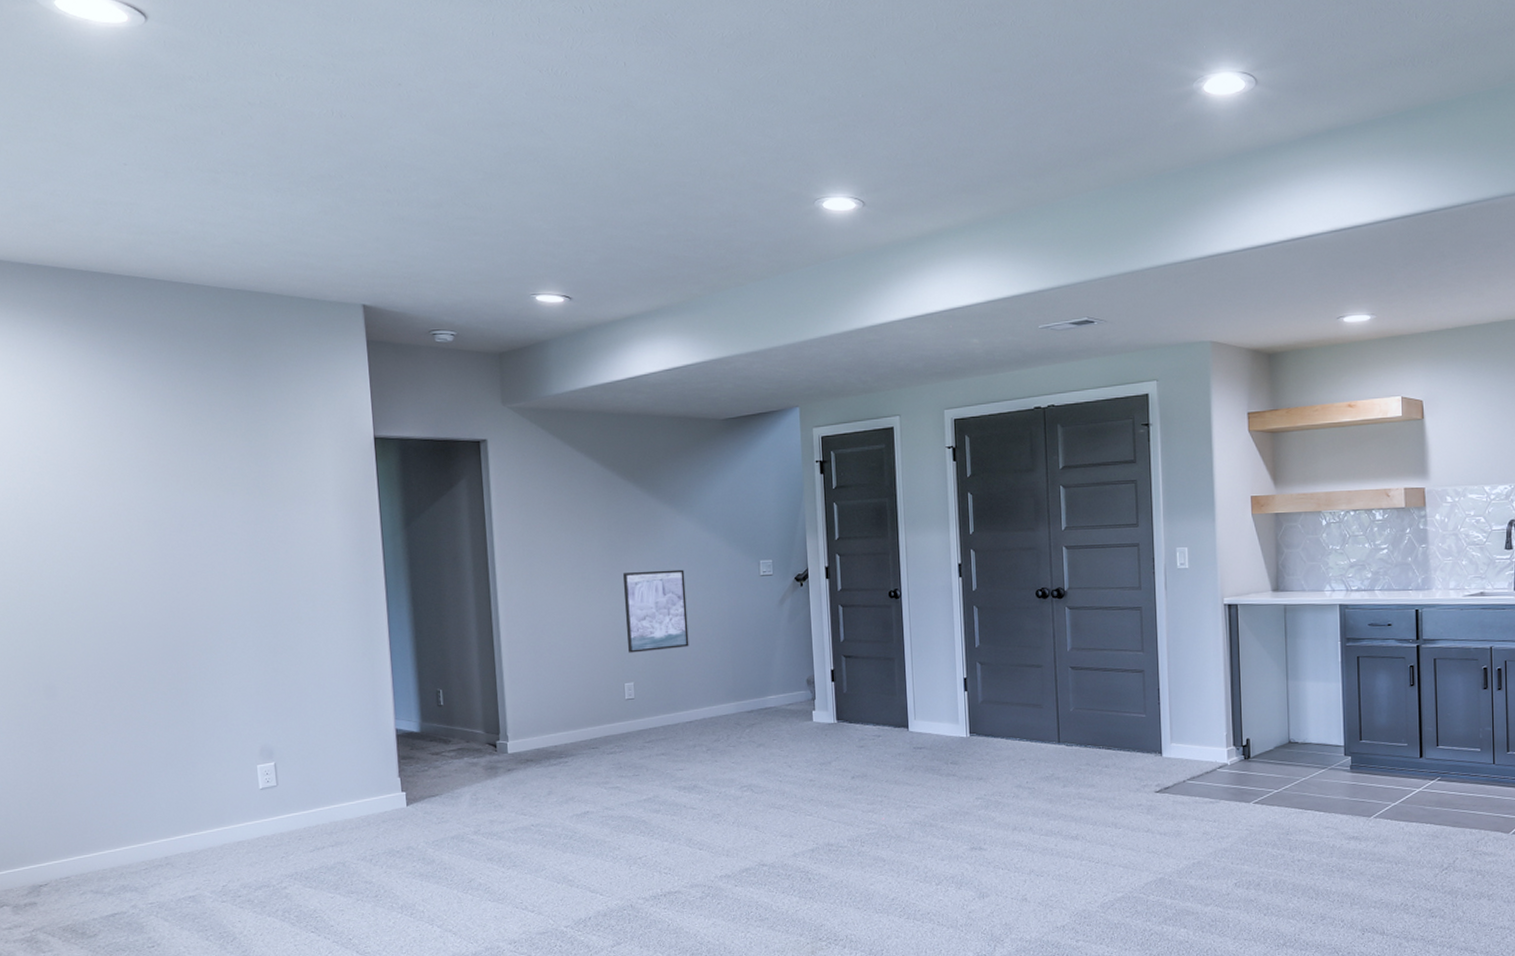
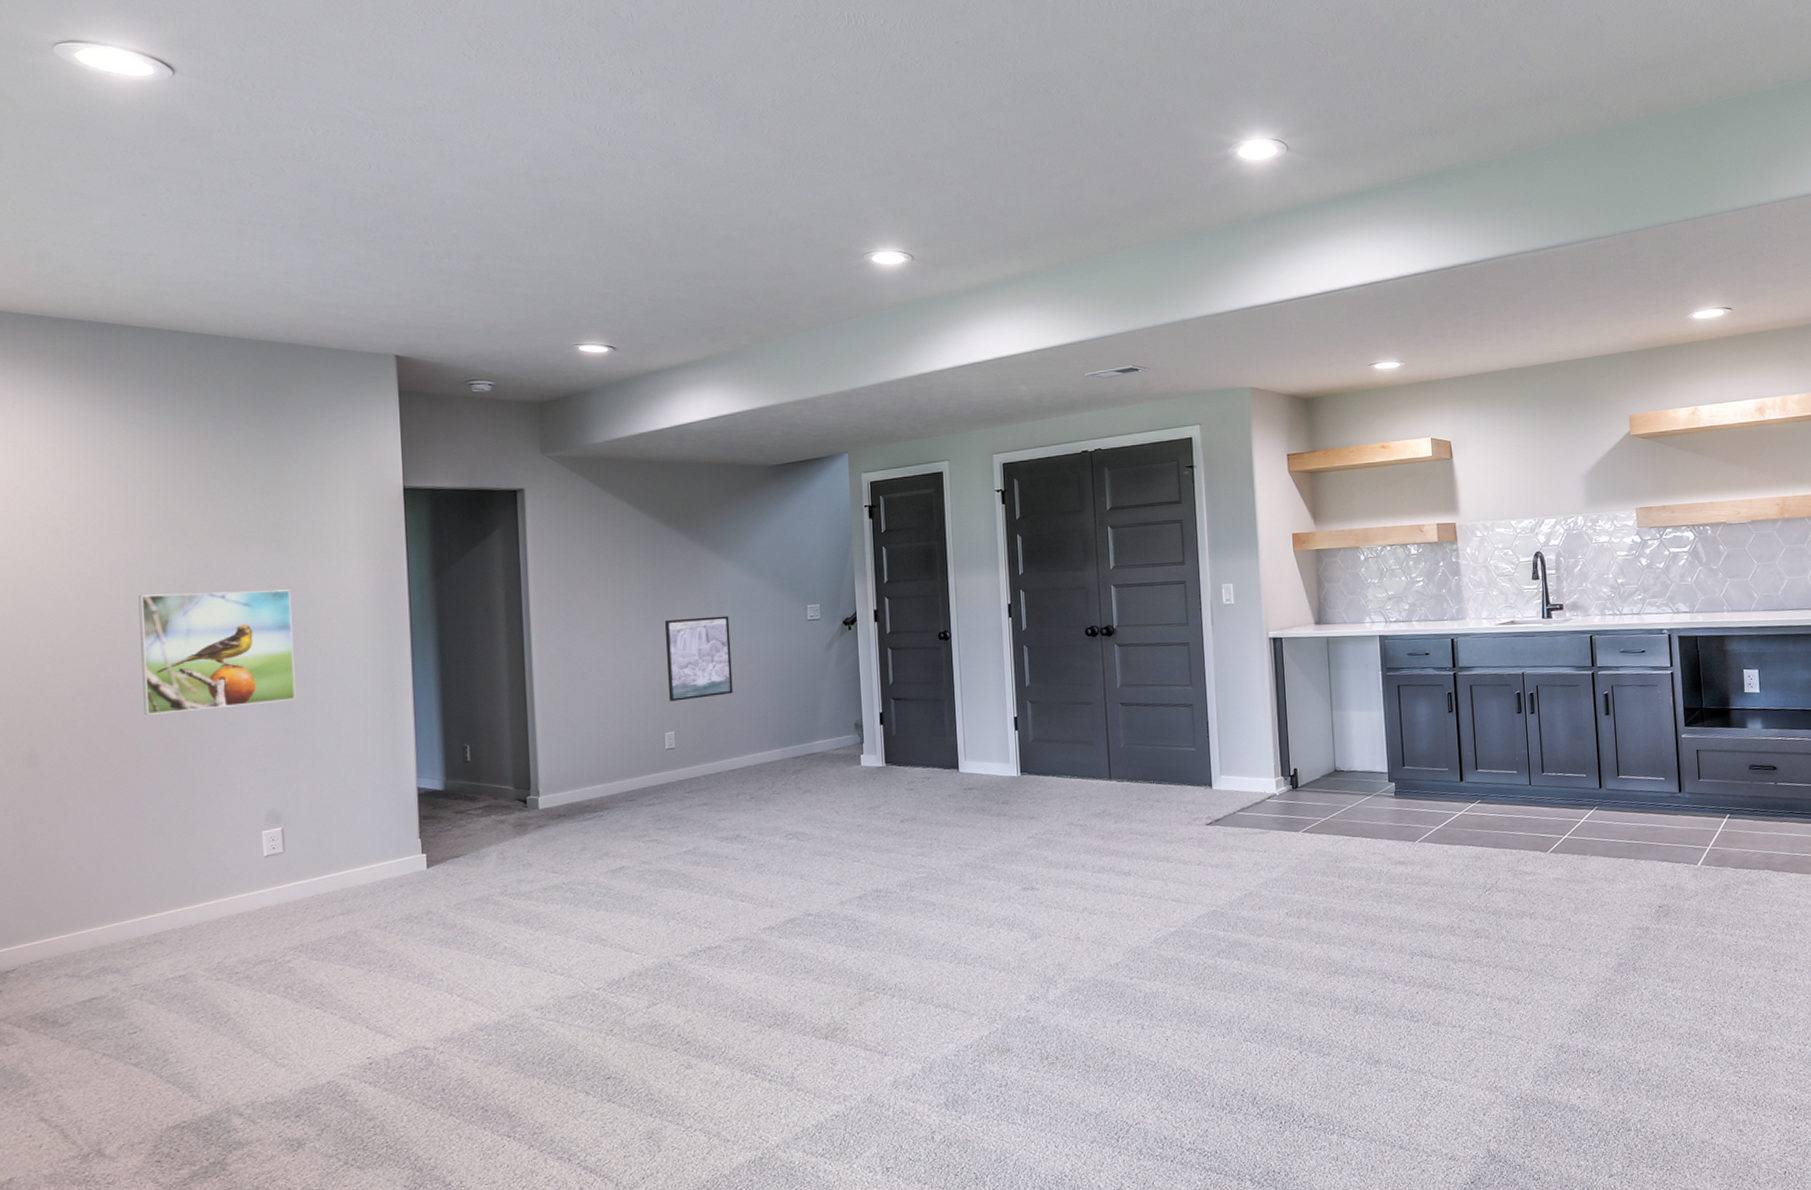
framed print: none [137,535,283,652] -> present [138,589,296,715]

